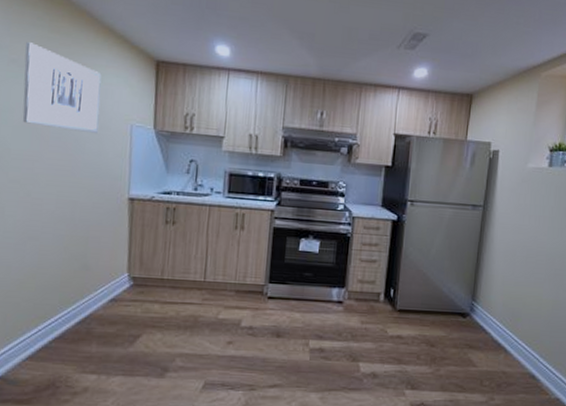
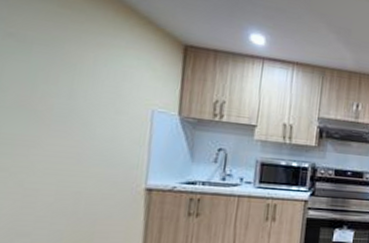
wall art: present [22,42,102,134] -> none [17,15,120,119]

